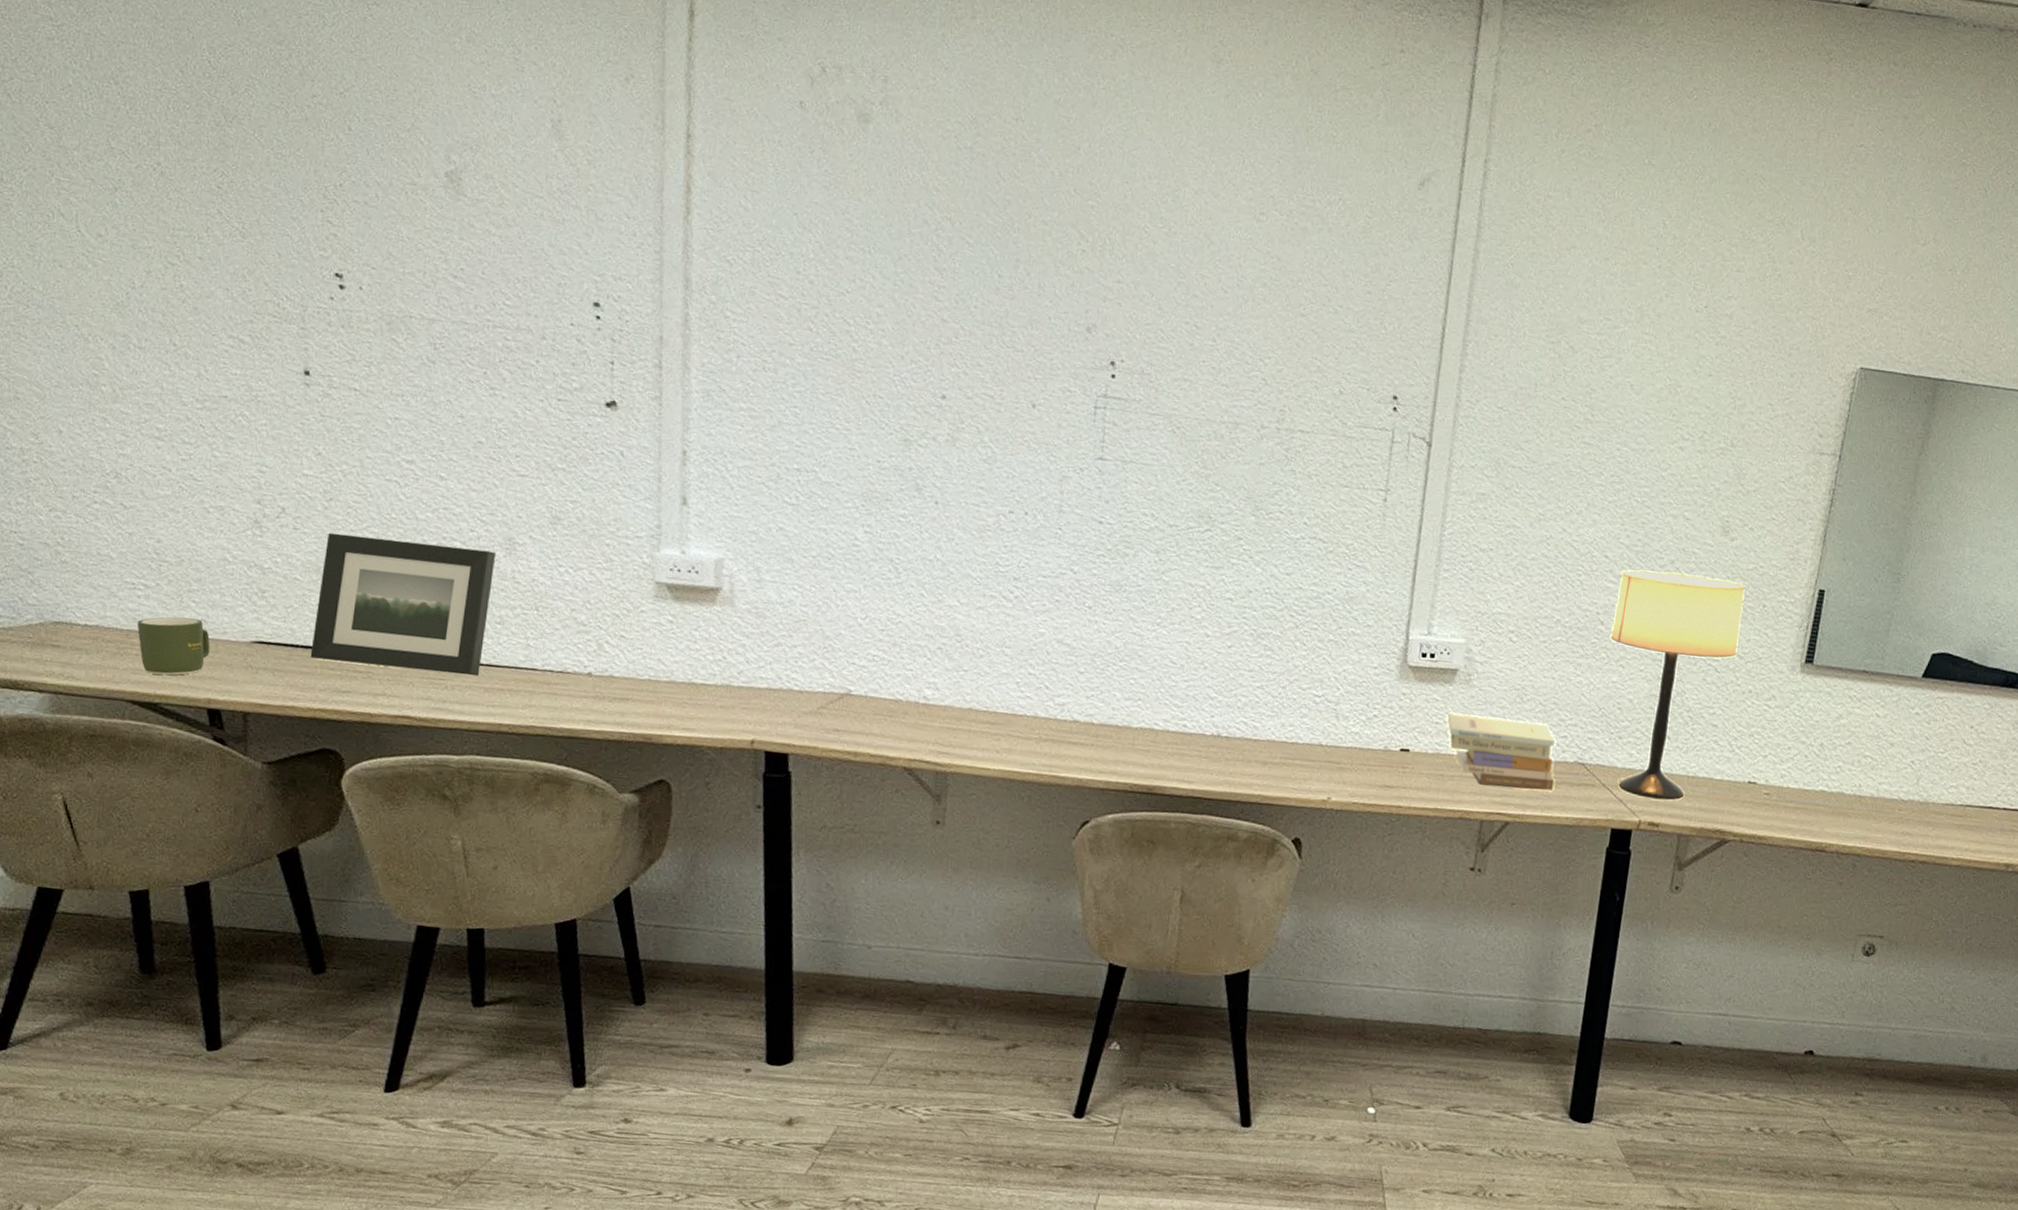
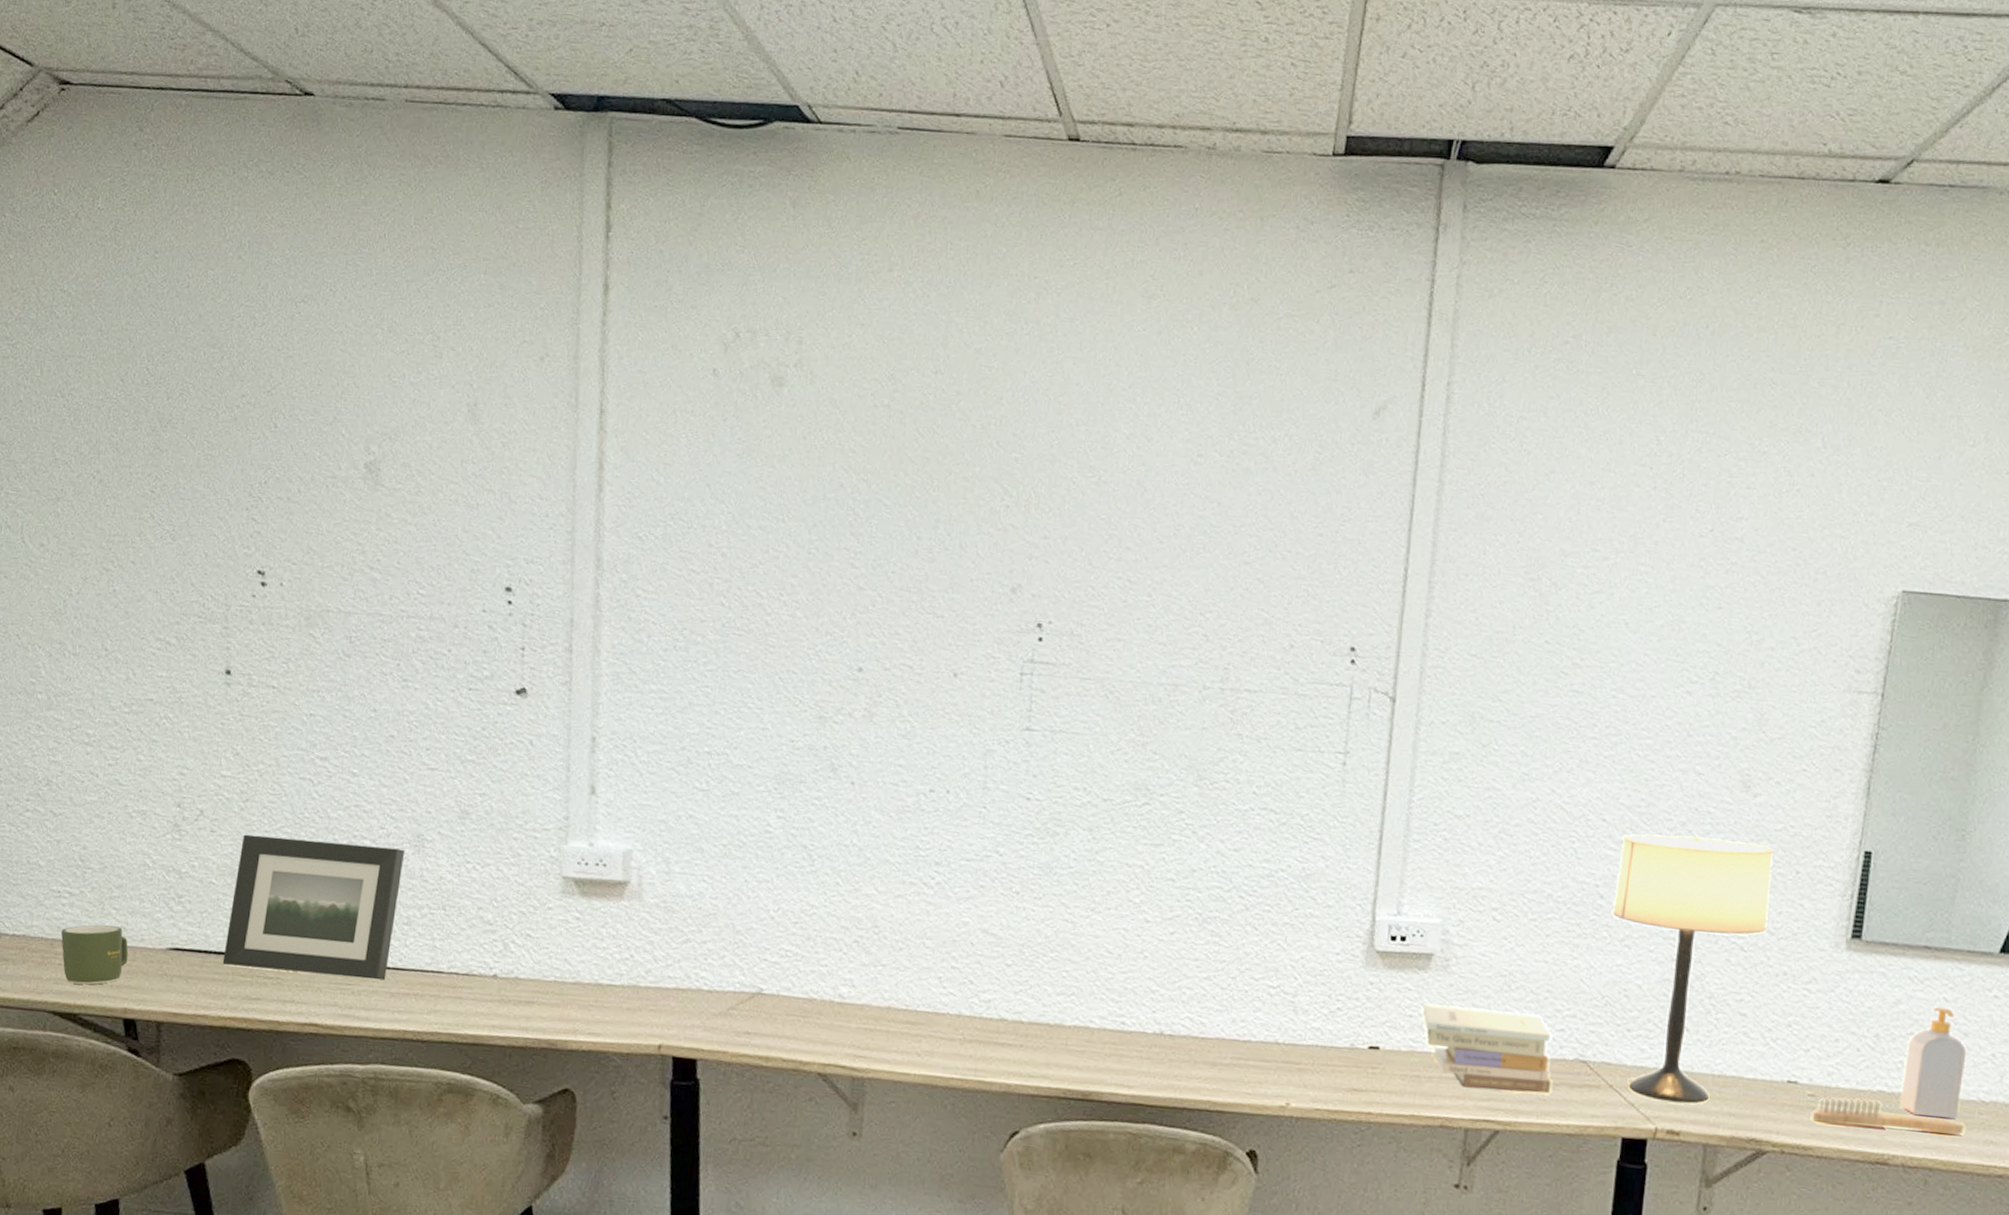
wire brush: none [1766,796,1887,827] -> present [1812,1098,1964,1135]
soap bottle: none [1837,722,1892,815] -> present [1900,1007,1967,1119]

